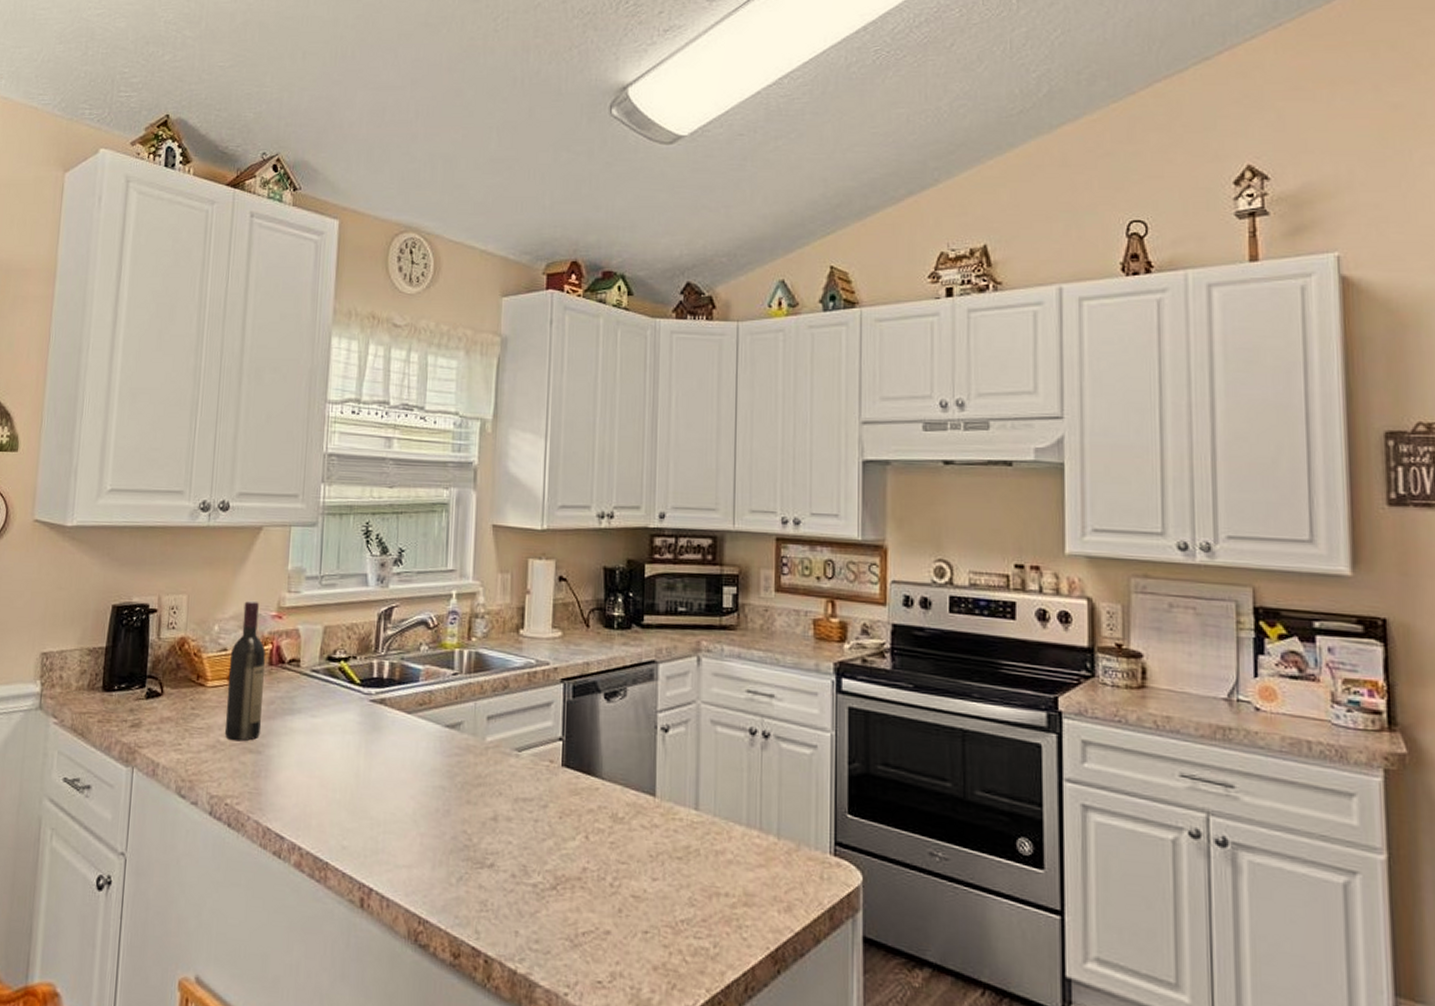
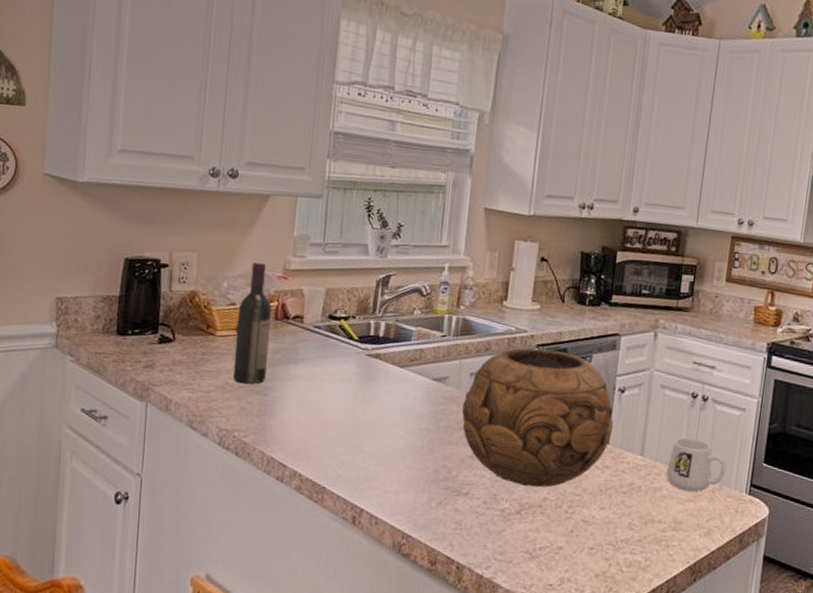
decorative bowl: none [479,683,660,855] -> present [461,348,614,488]
mug: none [728,784,802,854] -> present [665,437,727,492]

